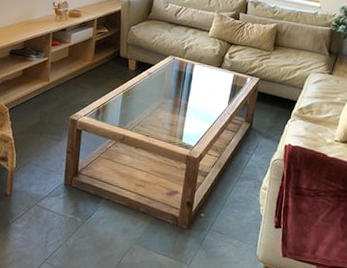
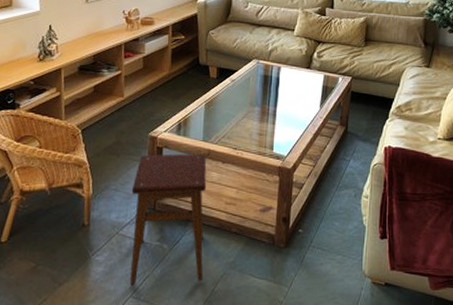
stool: none [45,135,121,254] -> present [130,153,207,287]

